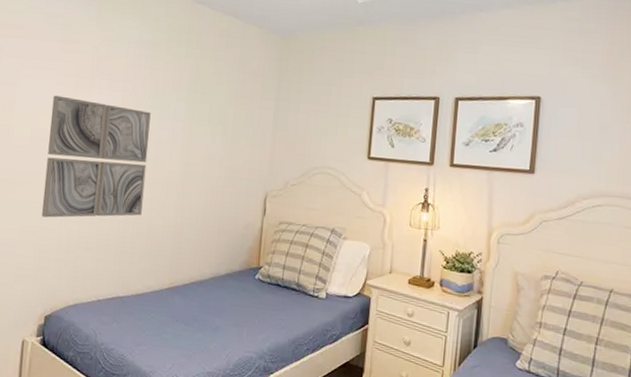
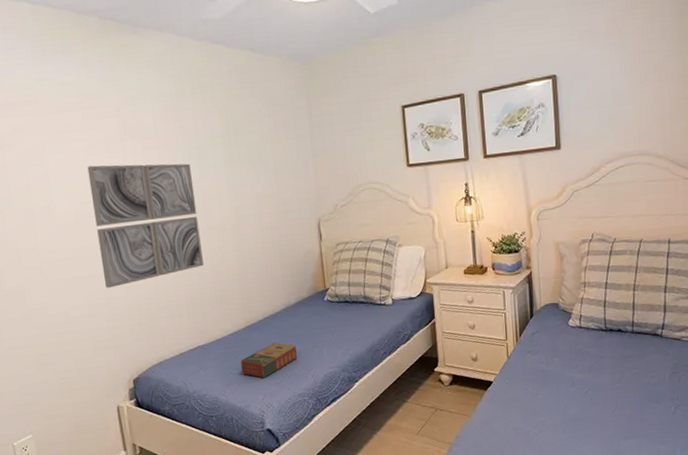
book: none [155,311,216,346] -> present [240,342,297,378]

